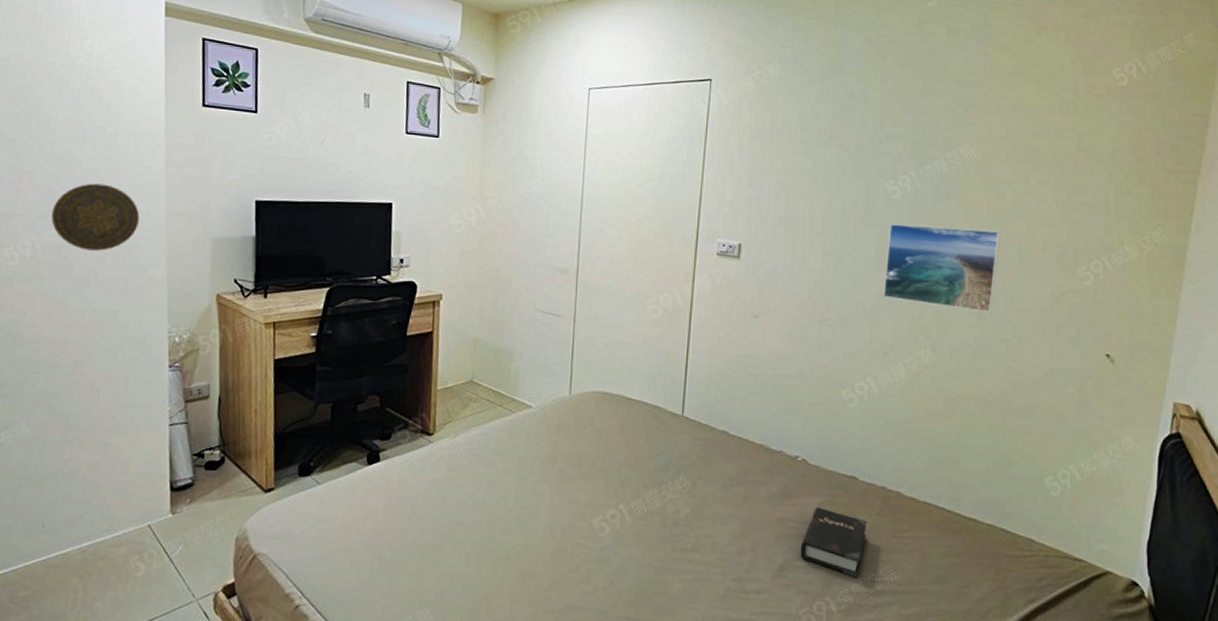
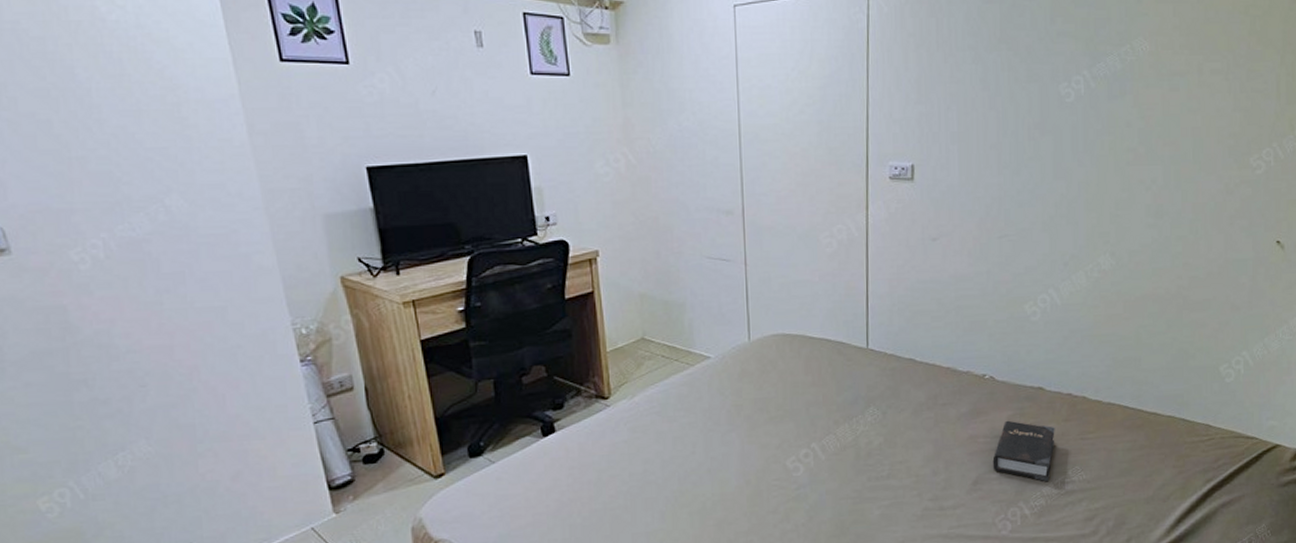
decorative plate: present [51,183,140,251] -> none [119,164,230,243]
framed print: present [883,223,1001,313] -> none [1061,126,1175,212]

